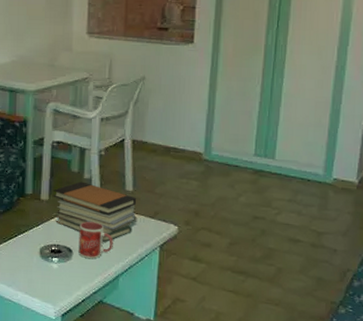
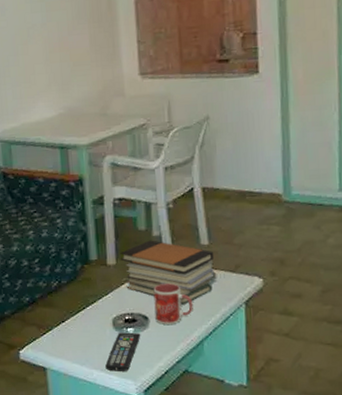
remote control: none [29,261,64,296] -> present [105,332,141,372]

